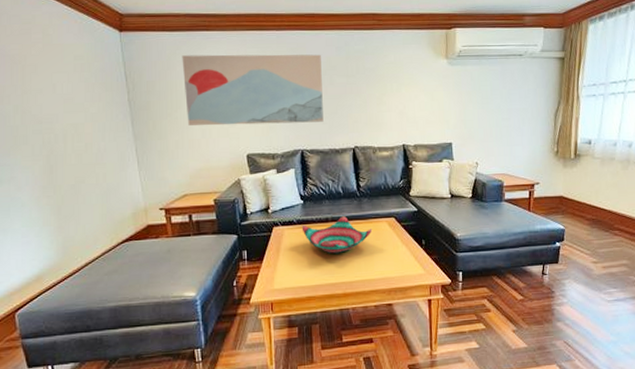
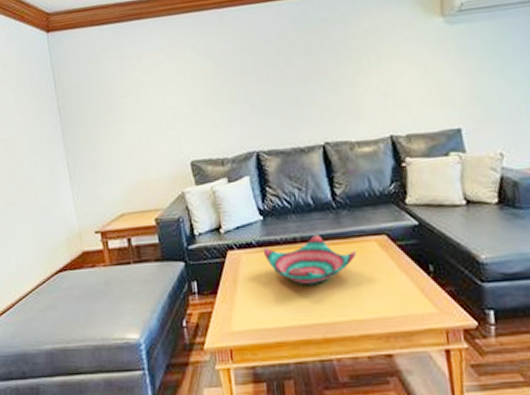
wall art: present [182,54,324,126] -> none [112,31,282,132]

